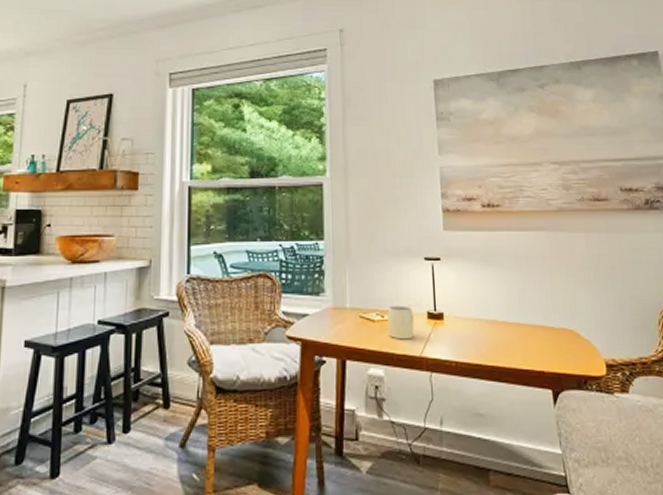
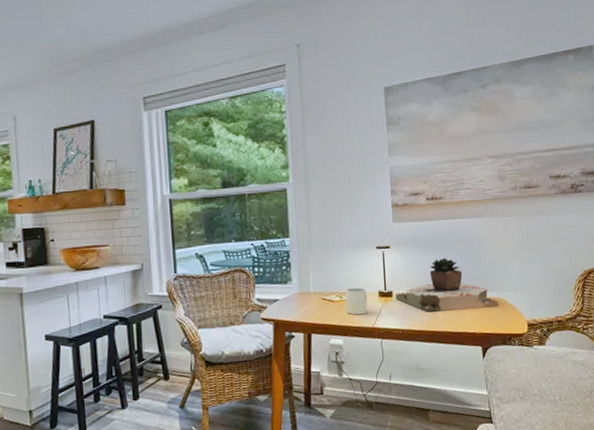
succulent plant: none [447,275,571,342] -> present [395,257,499,312]

